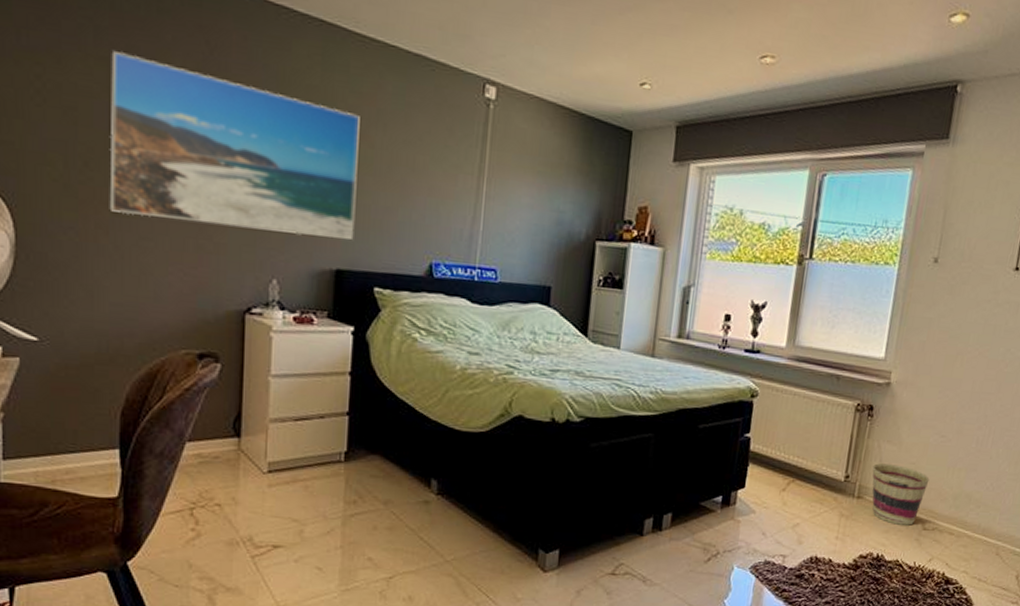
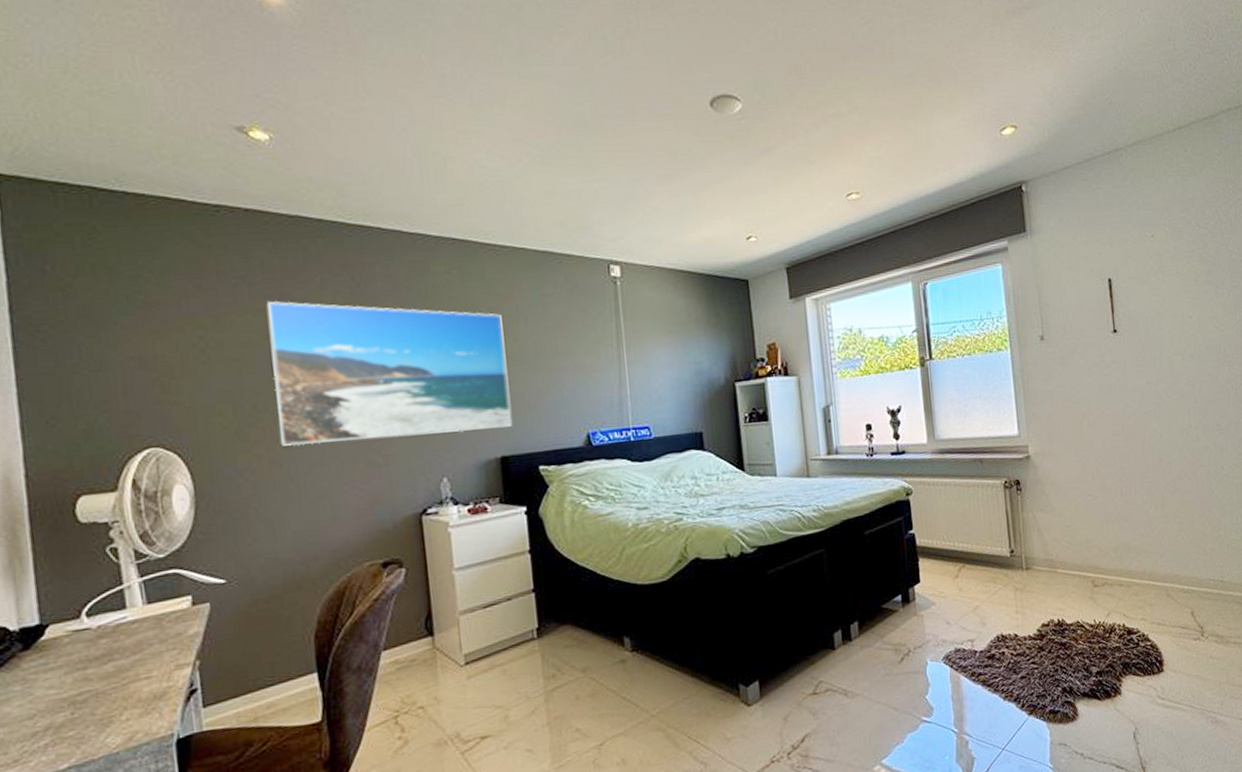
basket: present [872,463,930,526] -> none [1033,530,1088,588]

